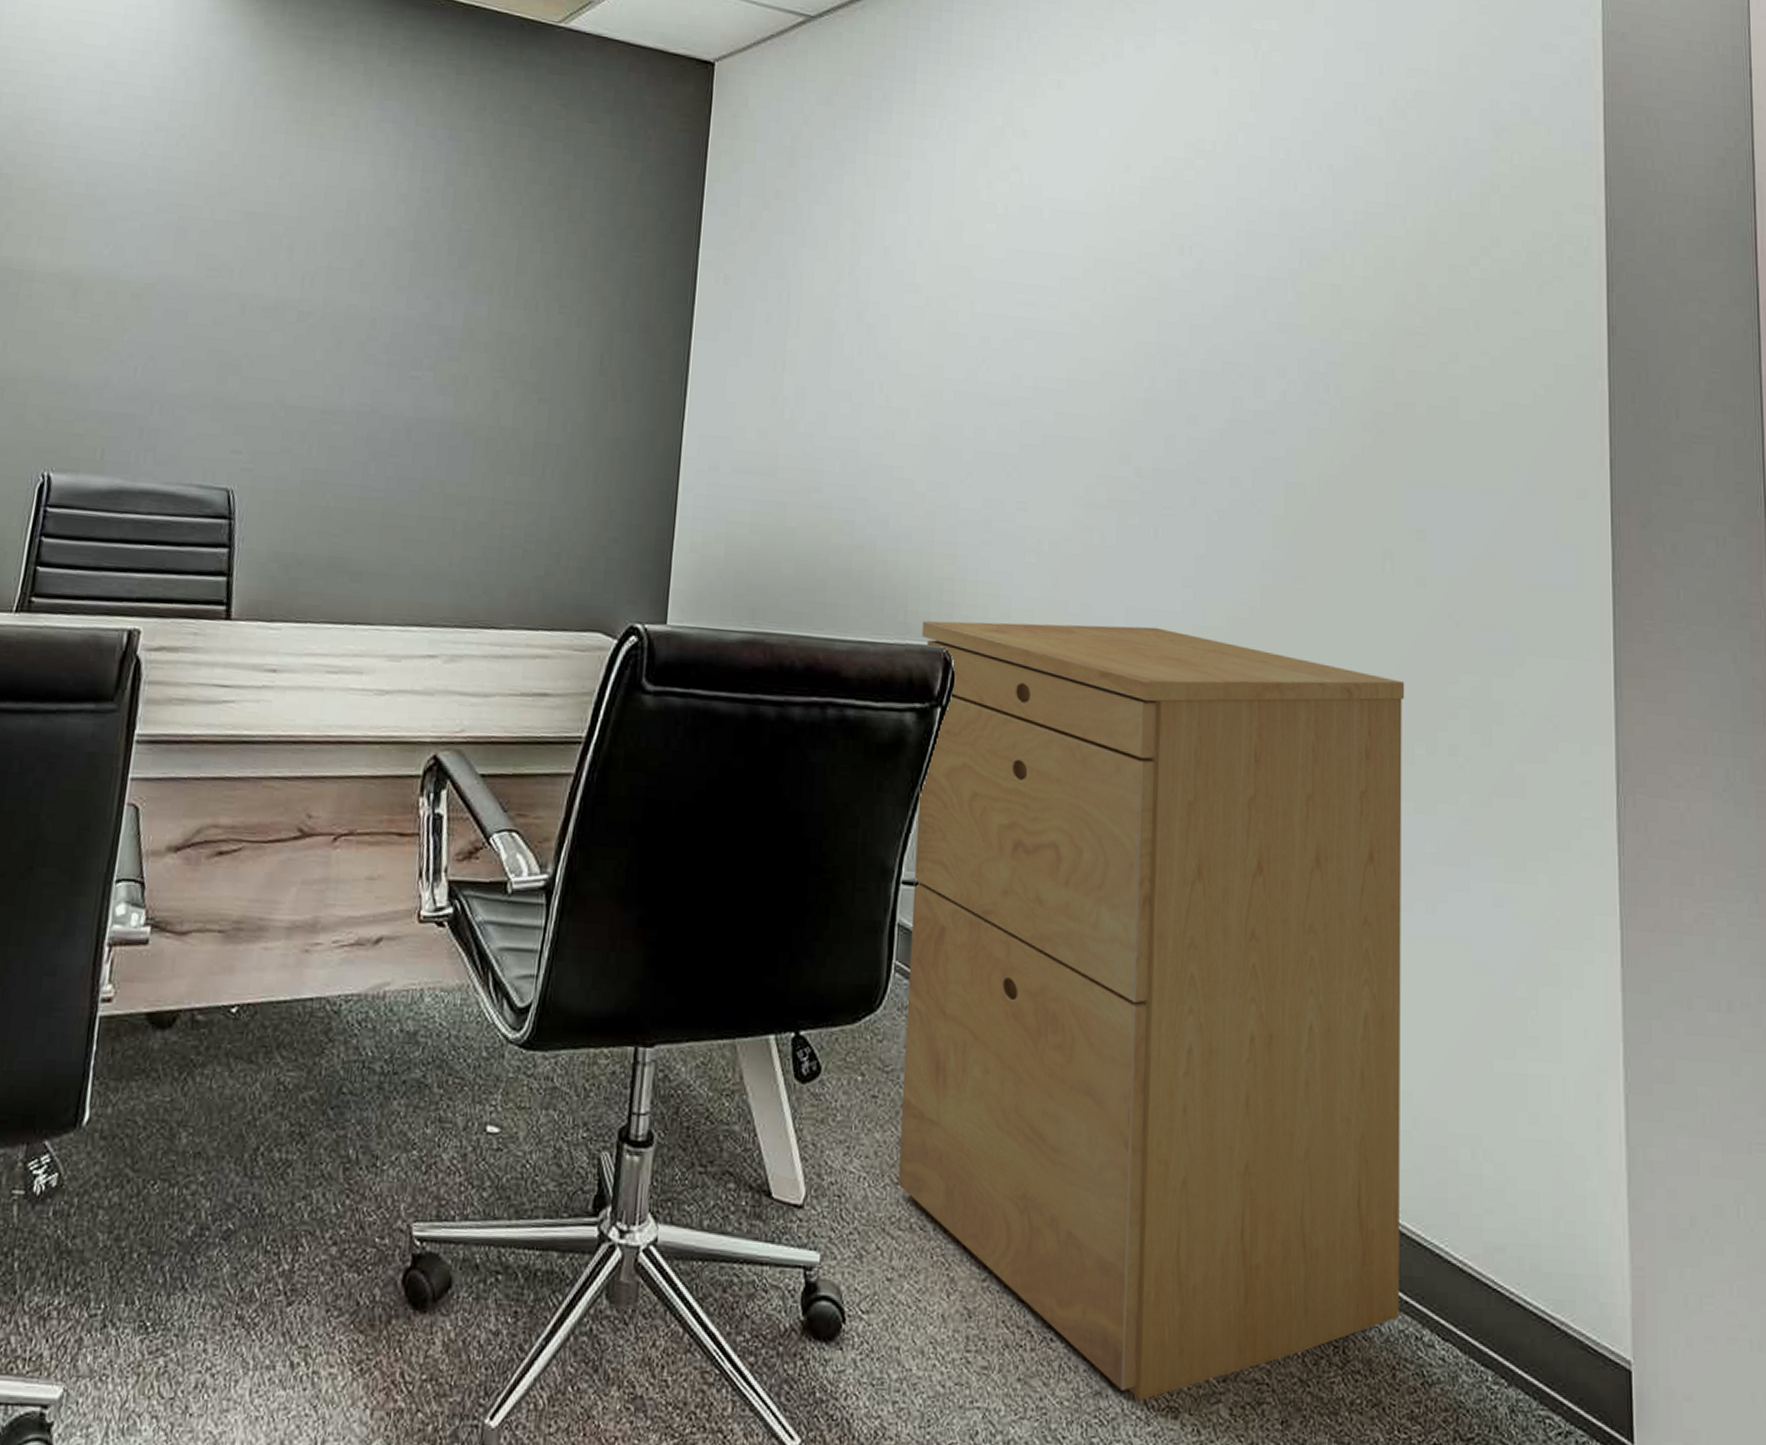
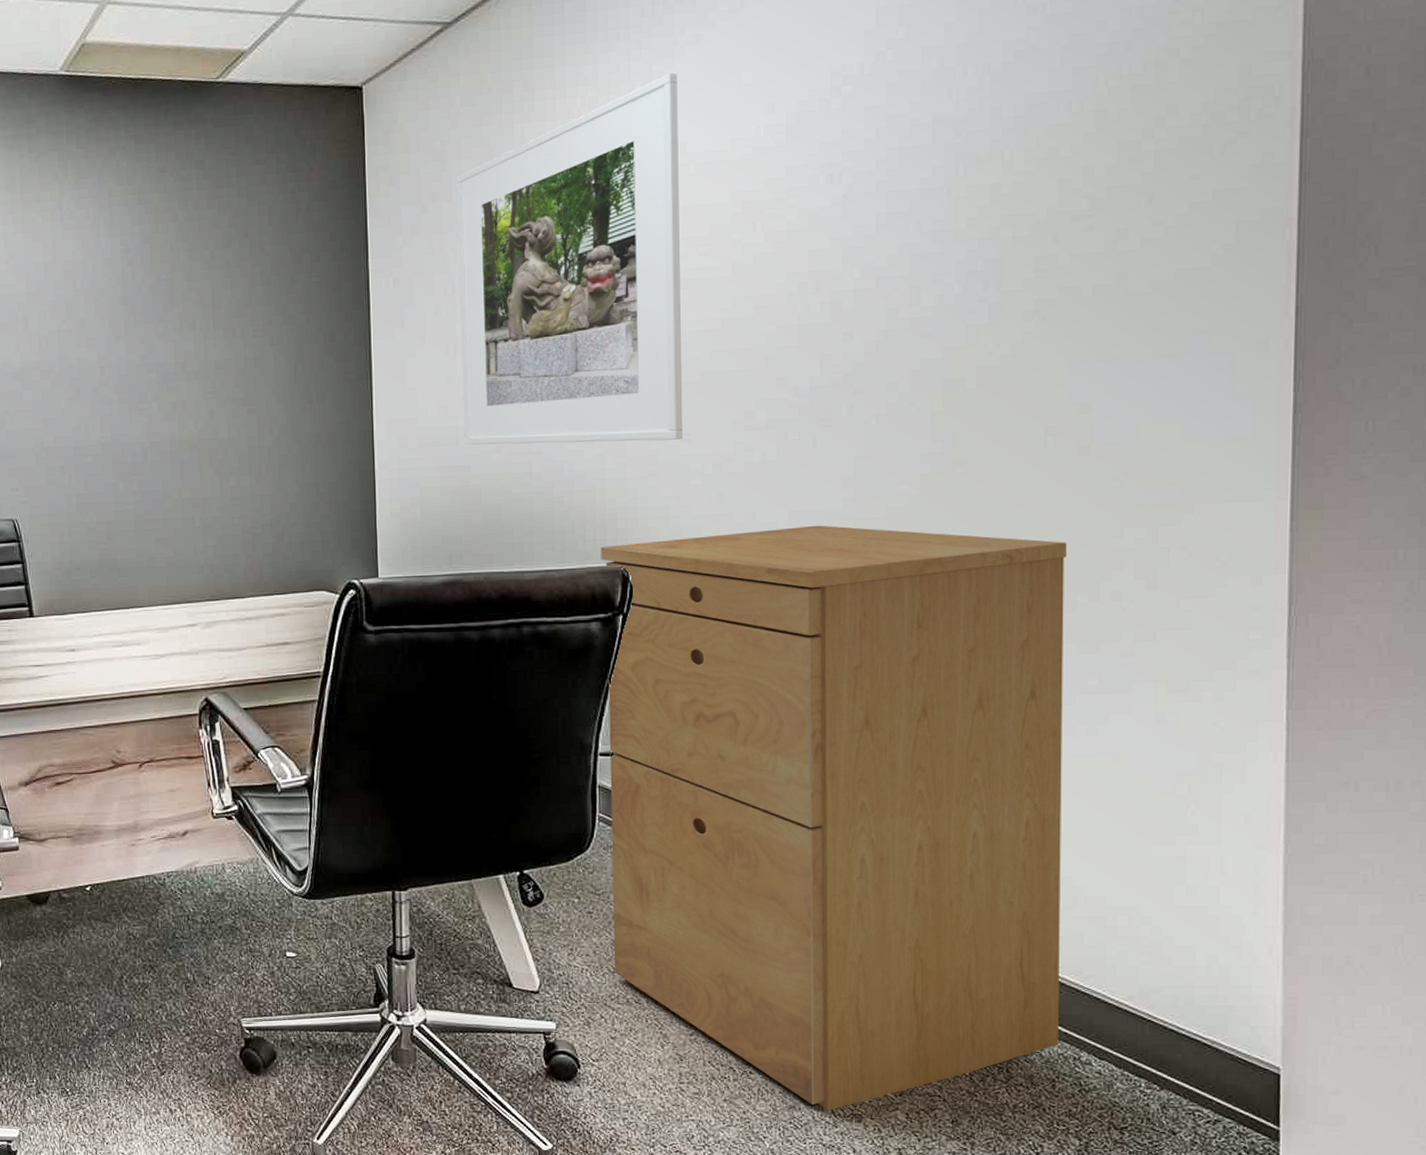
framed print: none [783,112,1037,507] -> present [456,72,683,445]

